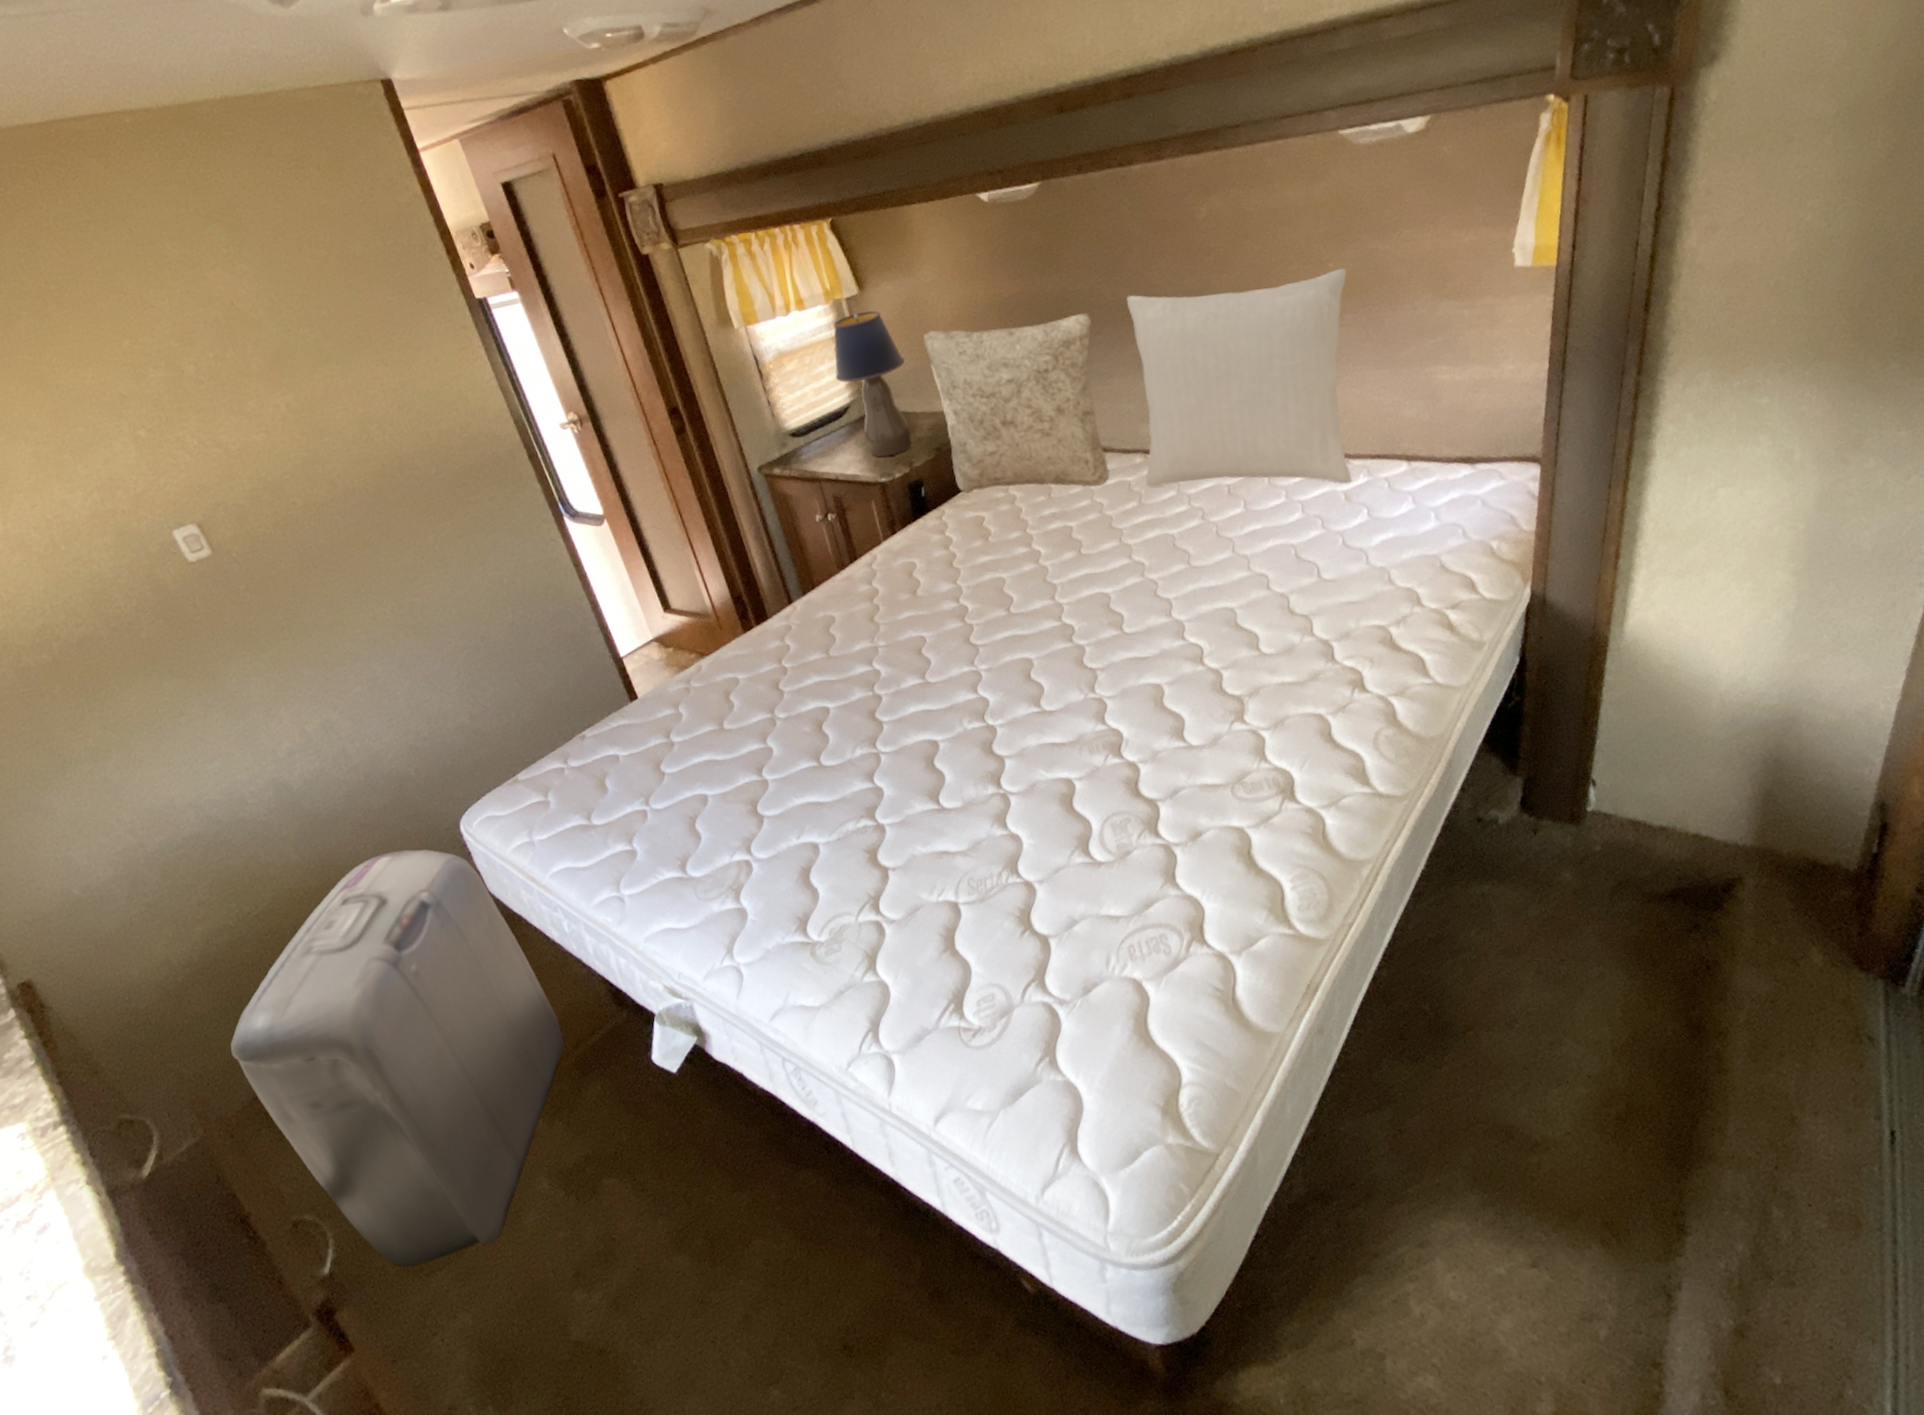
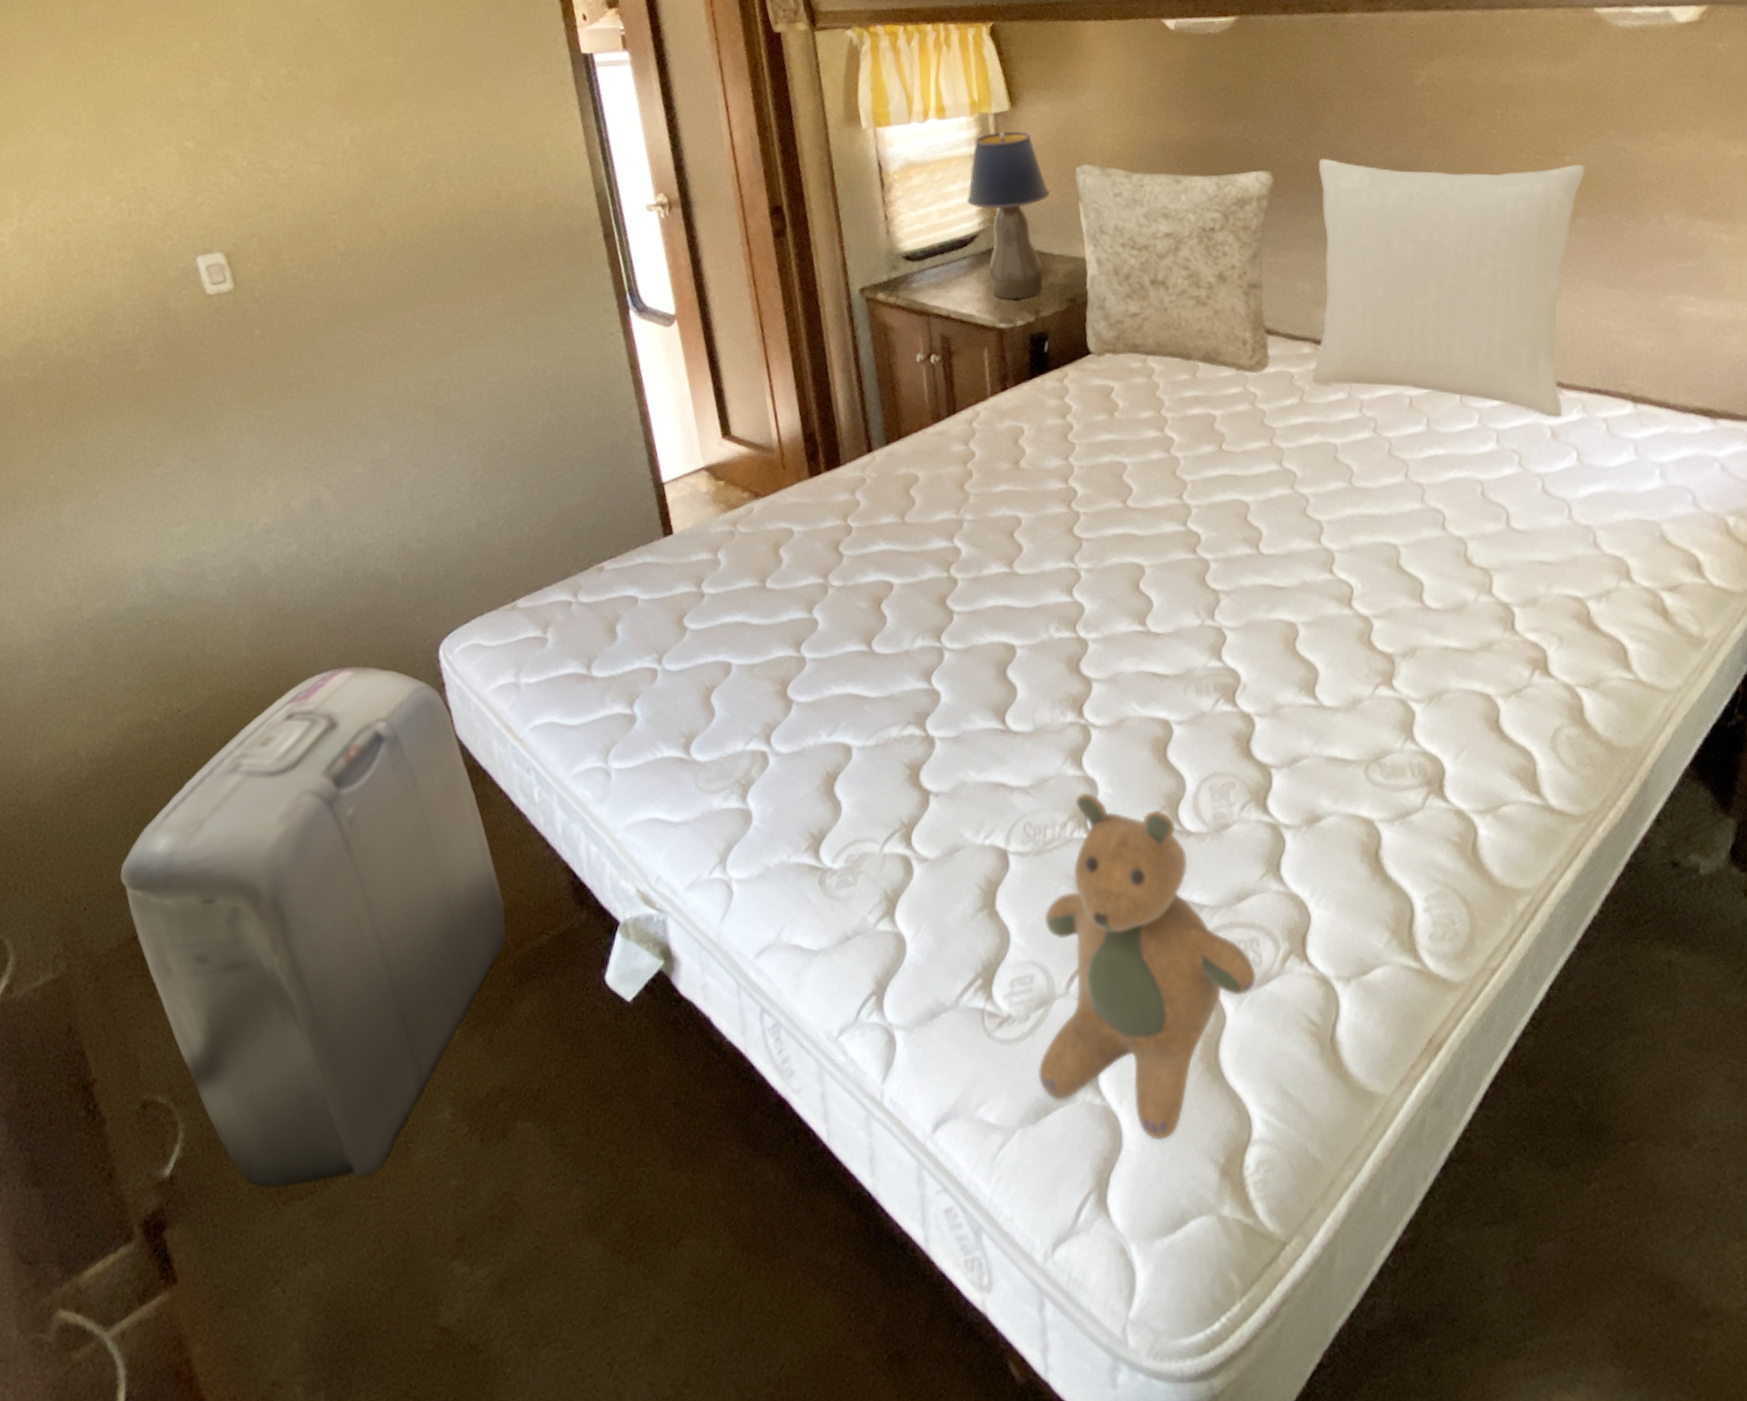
teddy bear: none [995,846,1169,1098] -> present [1038,792,1256,1140]

